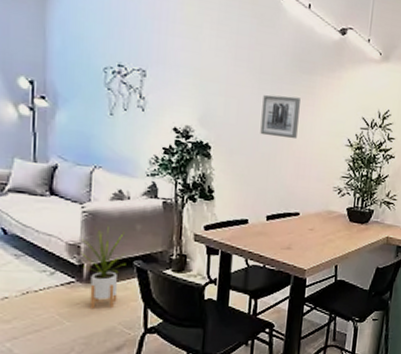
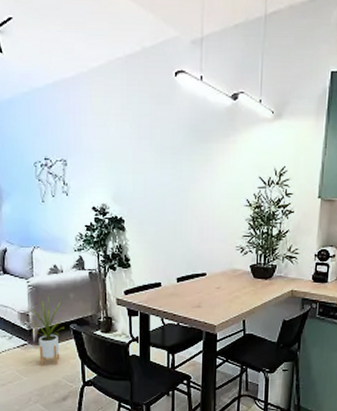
wall art: present [260,94,300,139] -> none [166,166,199,205]

